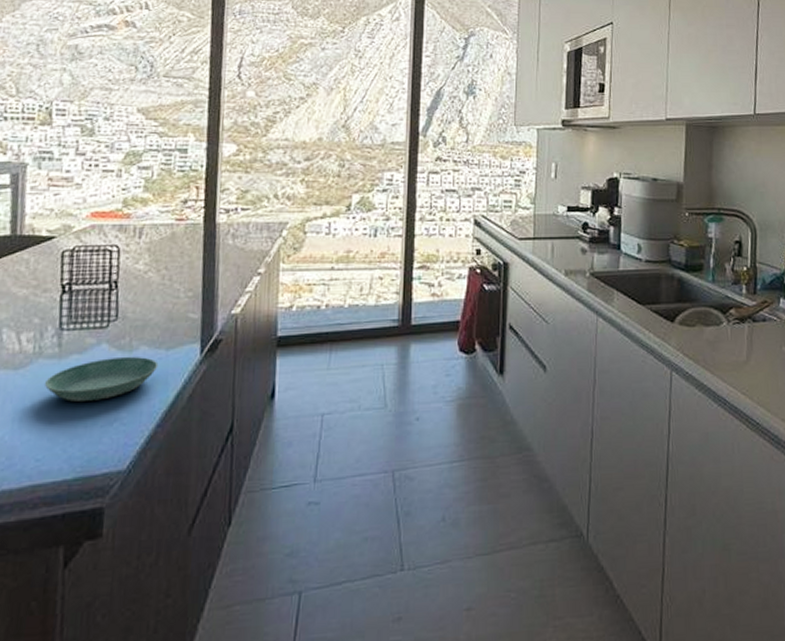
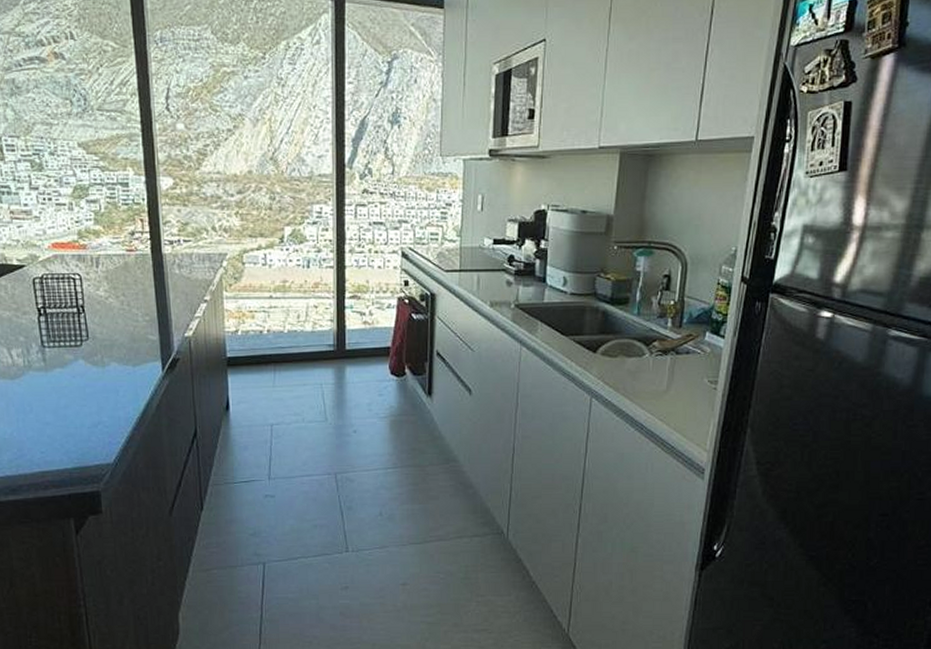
saucer: present [45,356,159,402] -> none [38,371,128,407]

